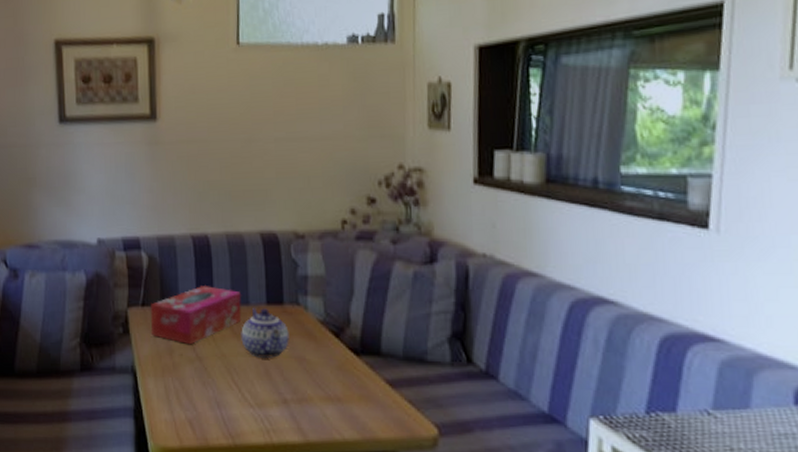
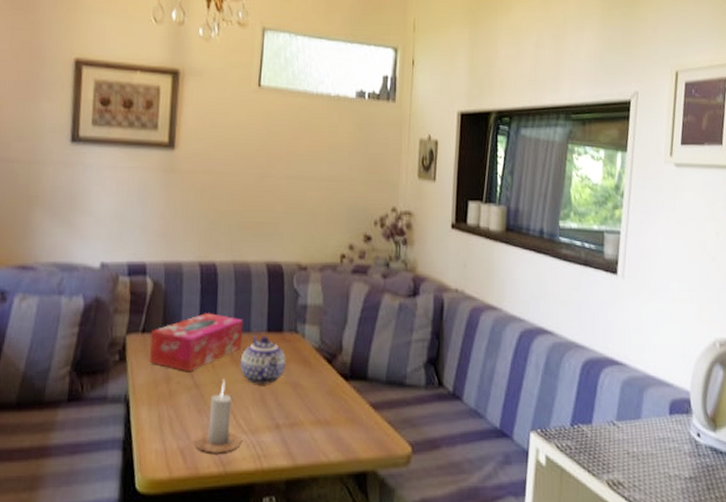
candle: none [202,353,248,426] -> present [195,380,241,453]

